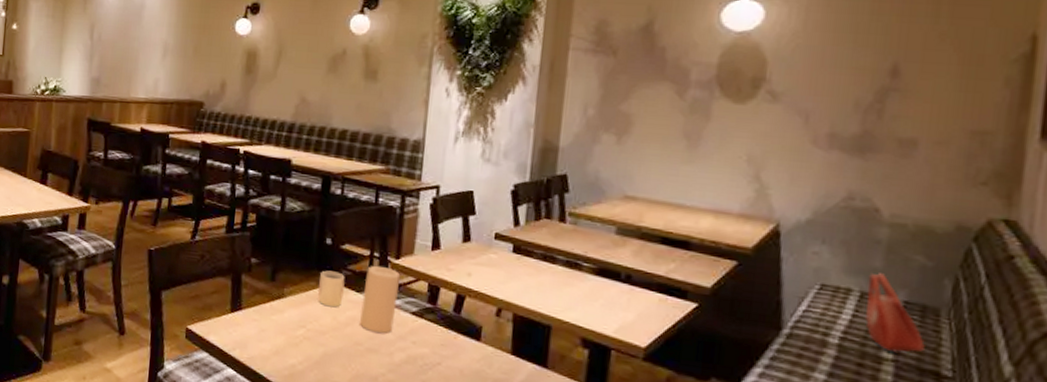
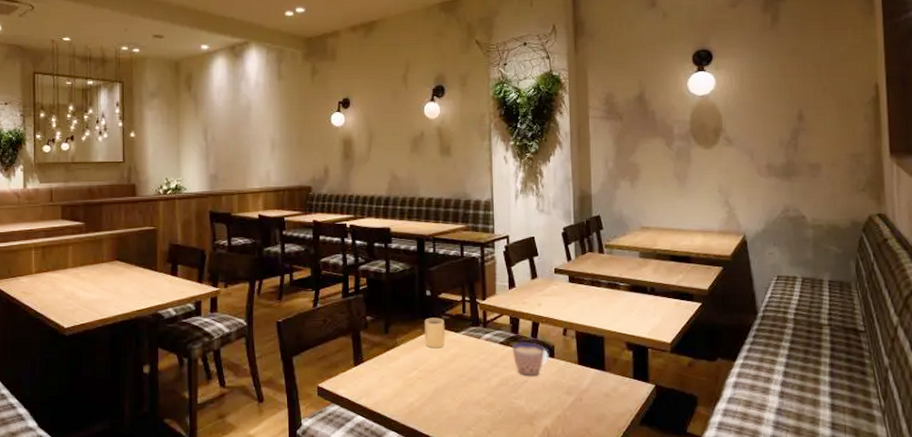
candle: present [360,265,400,334] -> none [460,307,488,364]
cup: none [426,316,473,359] -> present [512,342,549,377]
handbag: present [865,273,925,353] -> none [805,262,845,318]

